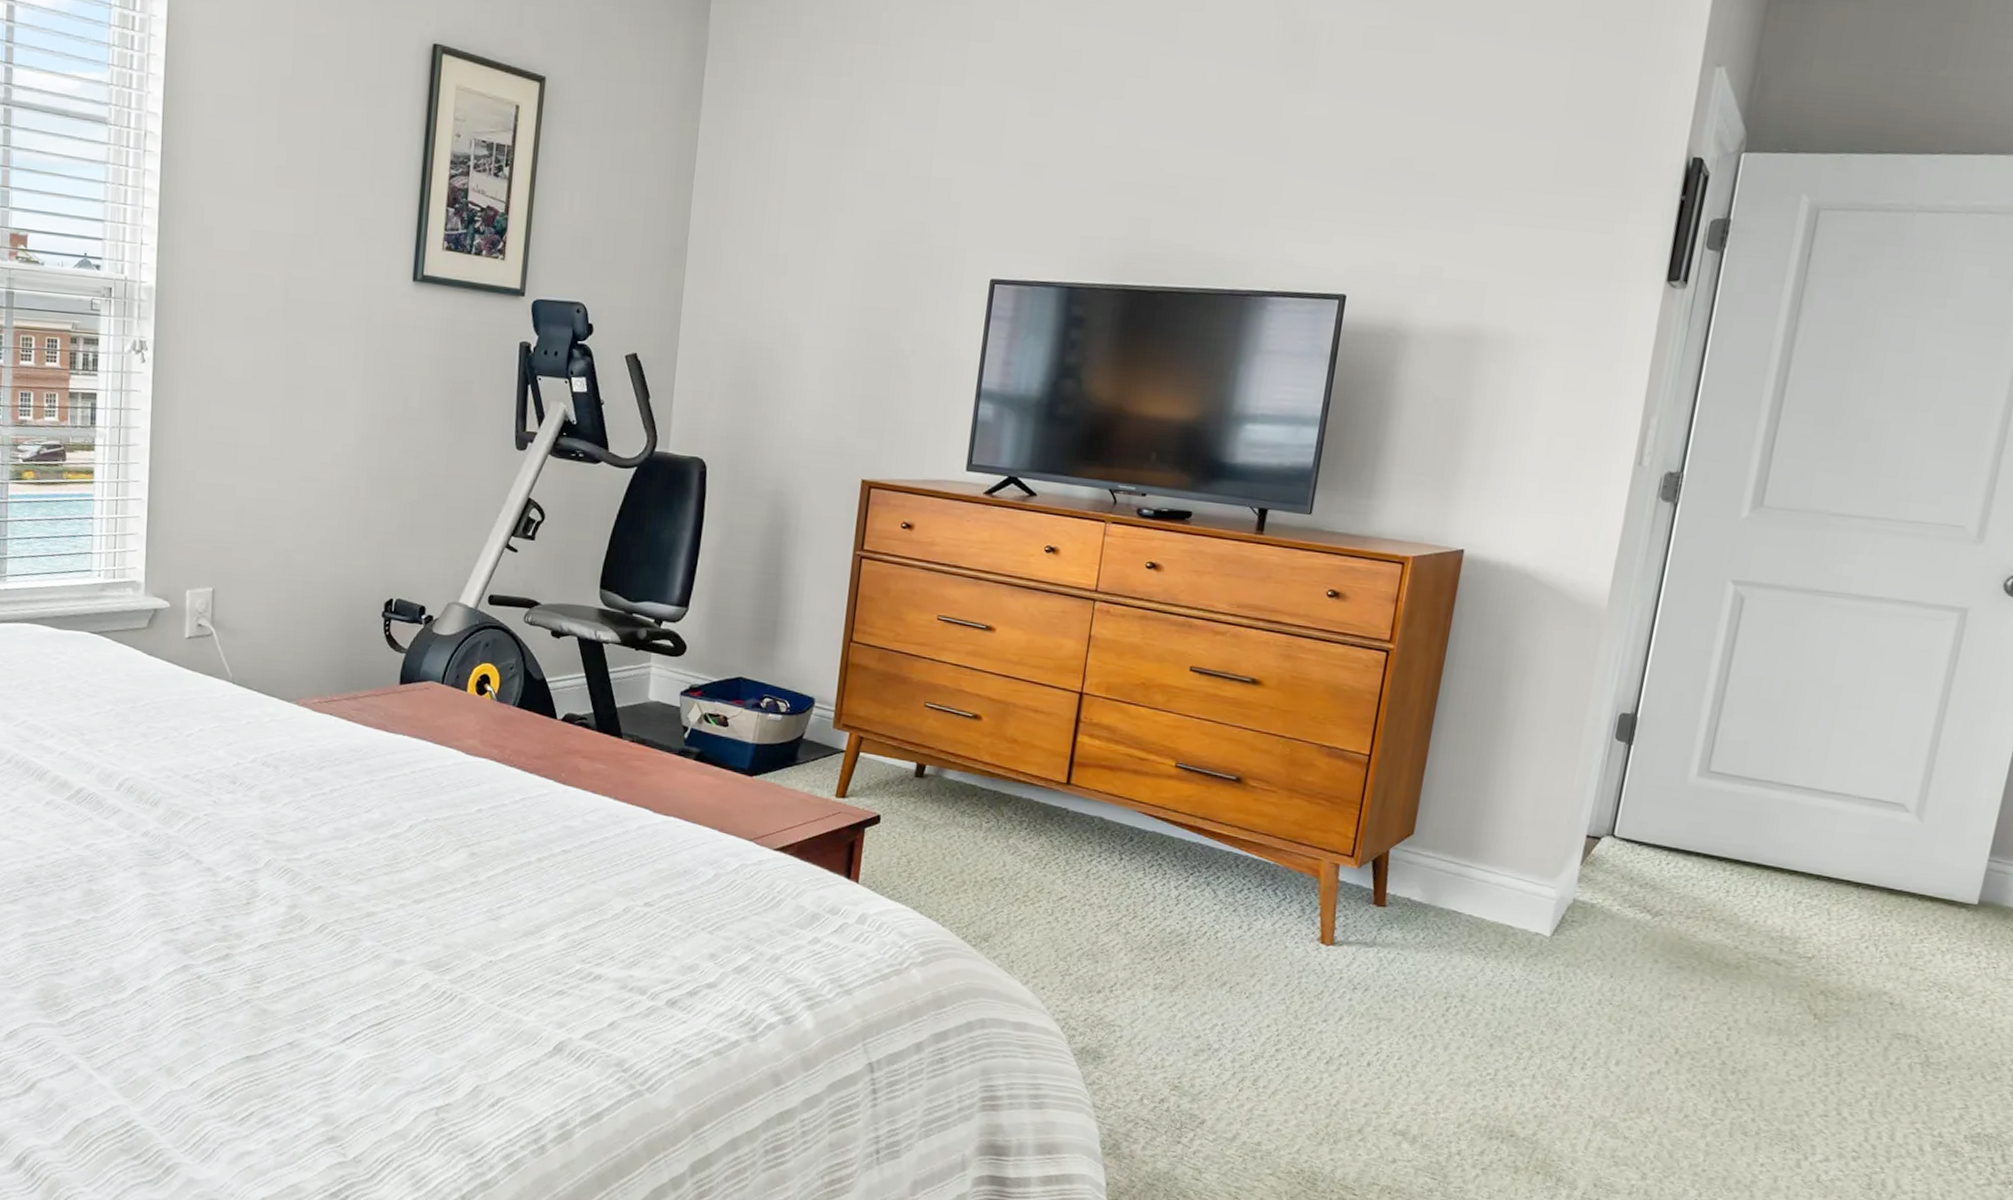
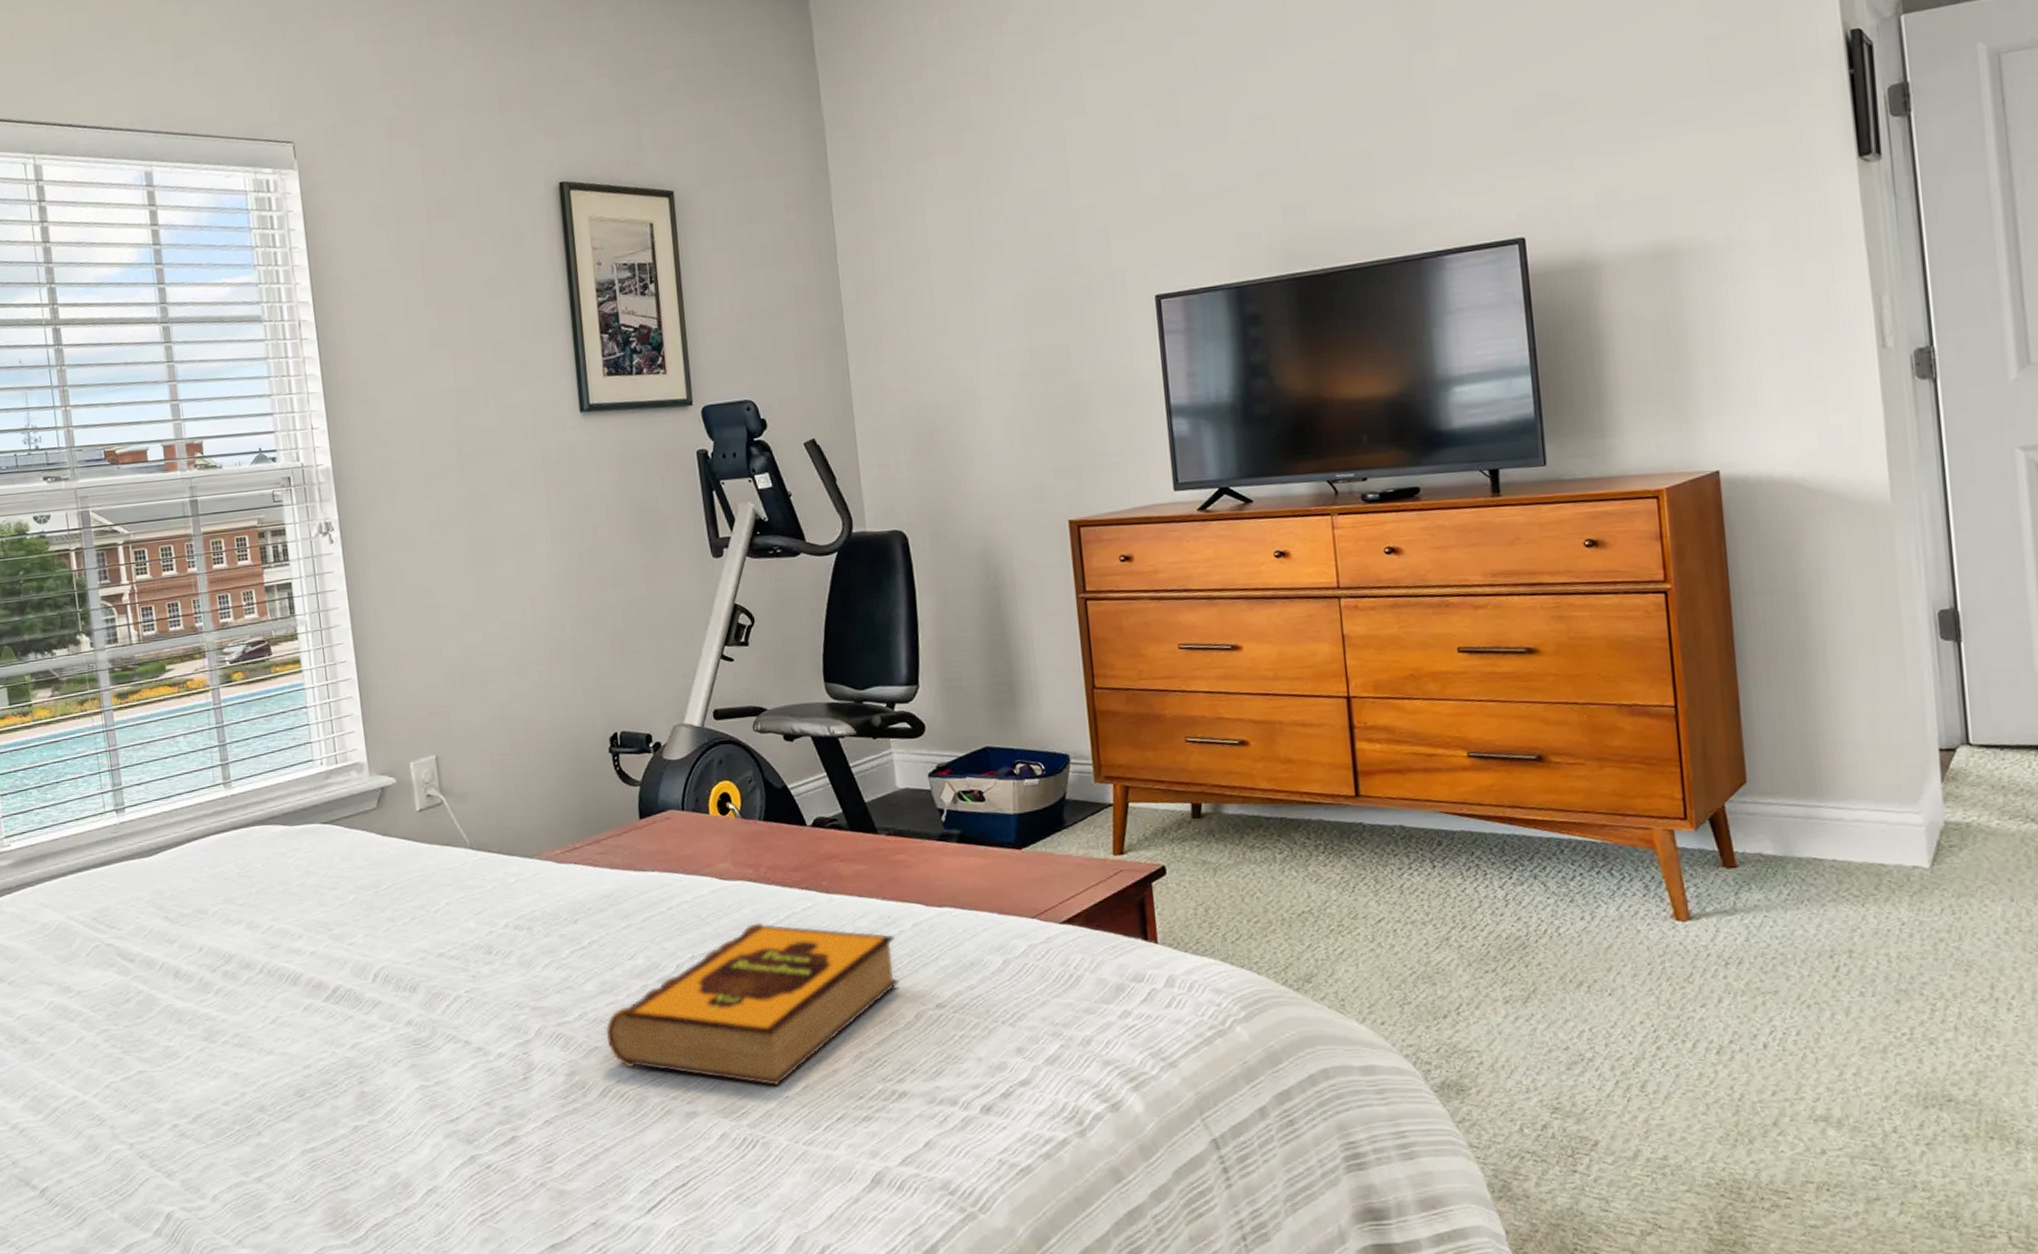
hardback book: none [331,799,620,949] -> present [605,922,900,1086]

